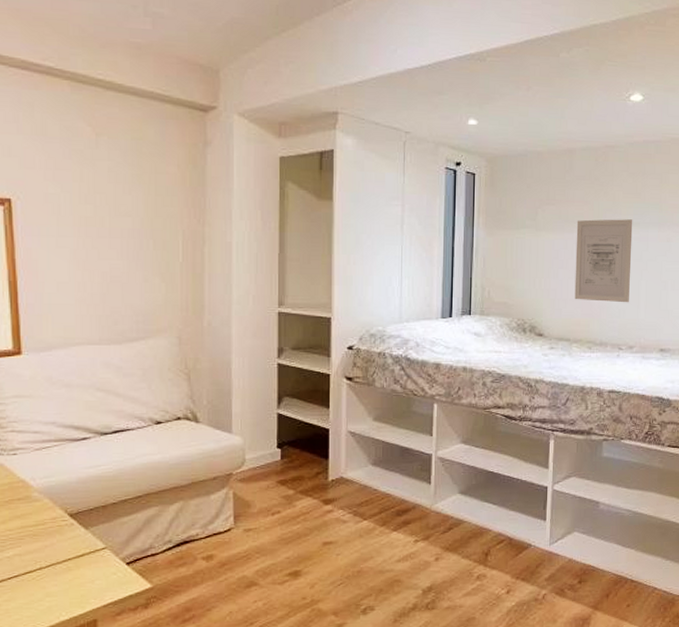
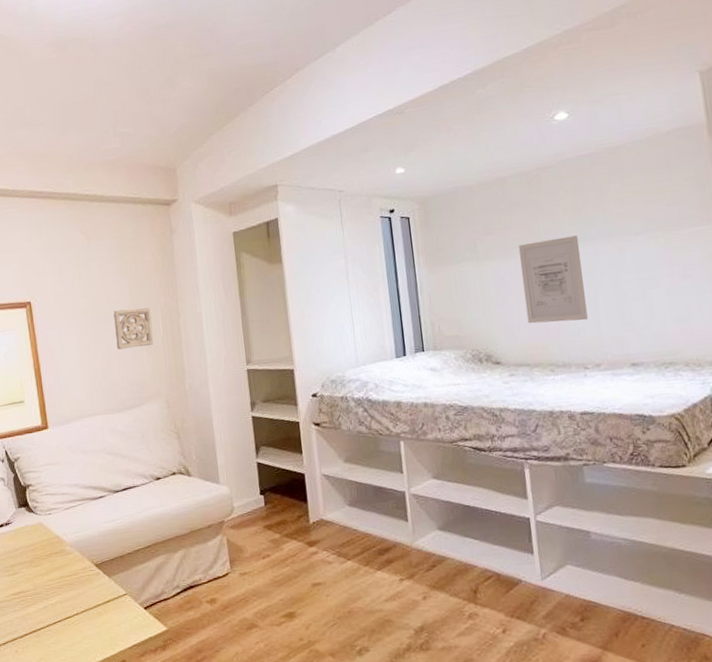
wall ornament: none [122,225,170,272] -> present [113,308,154,350]

